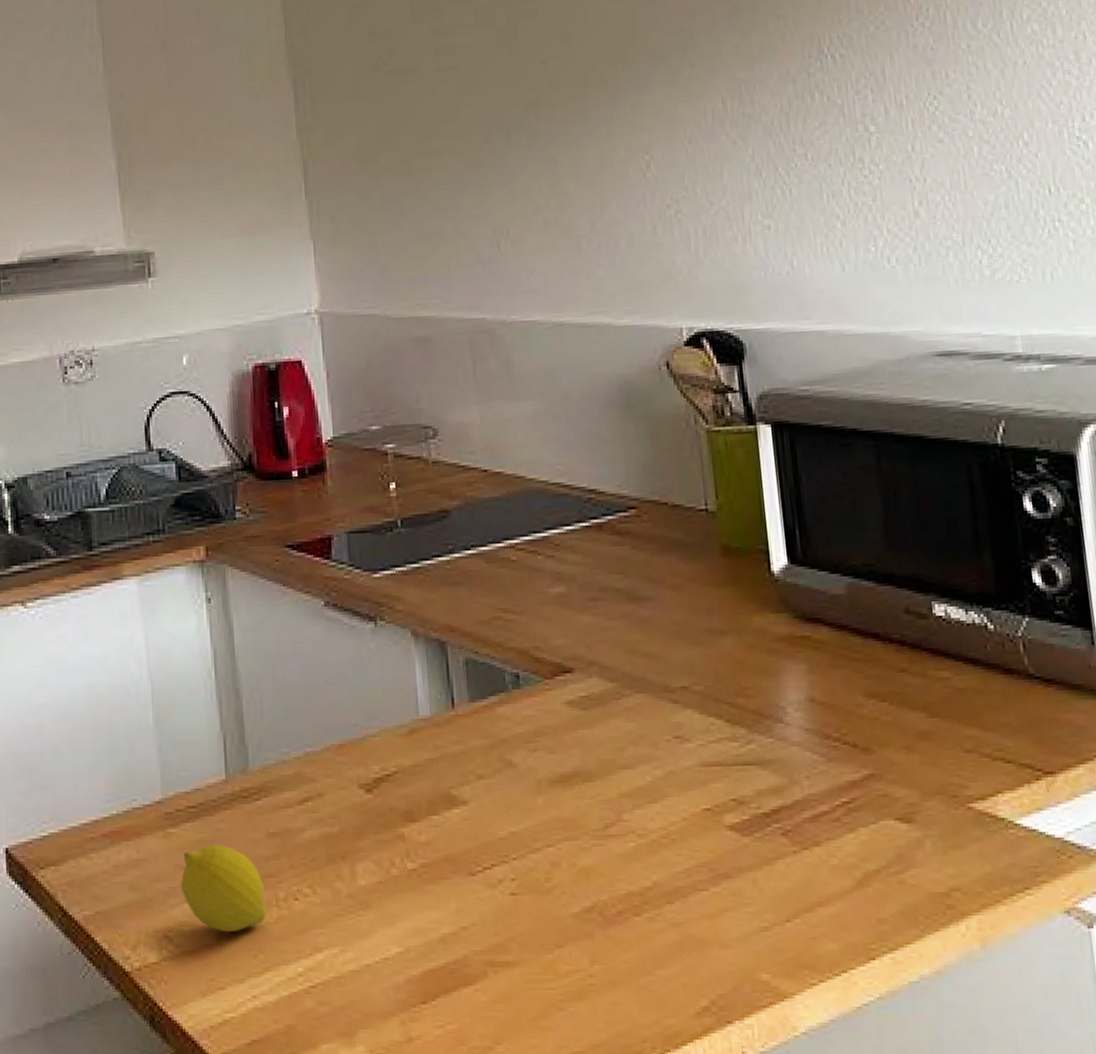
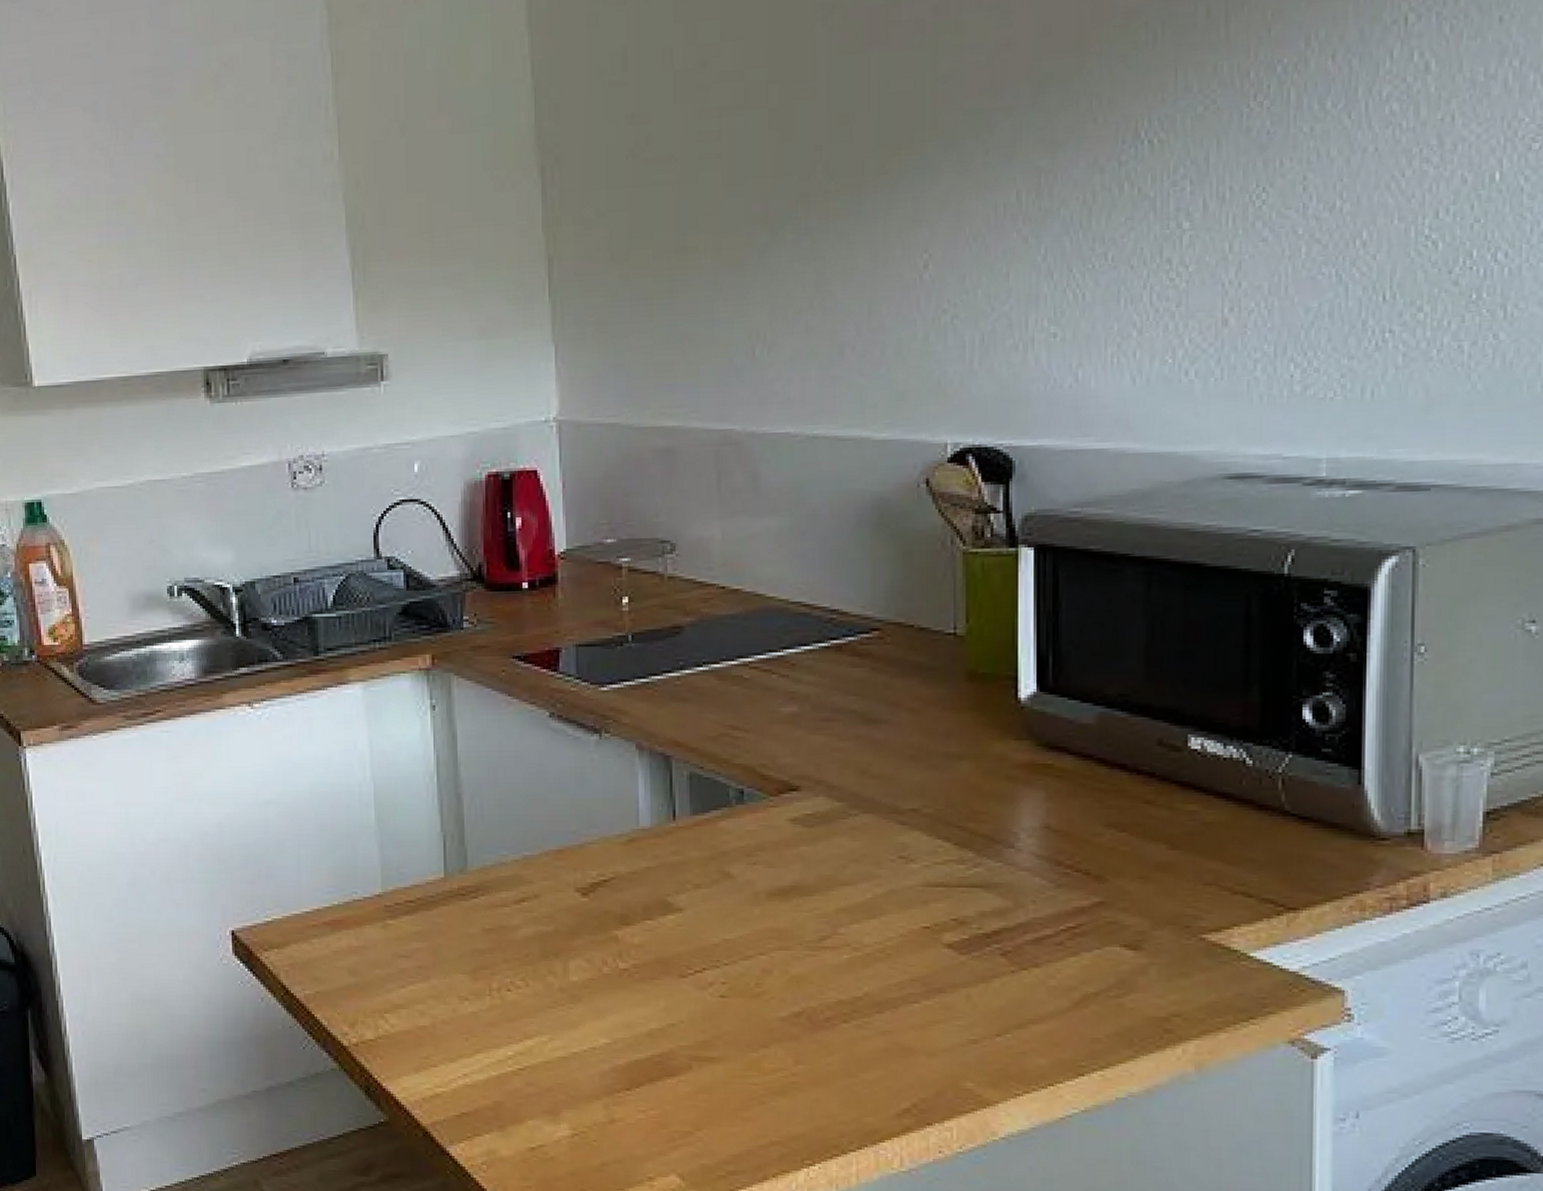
fruit: present [180,844,267,933] -> none [397,936,480,1017]

